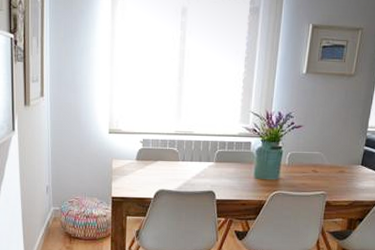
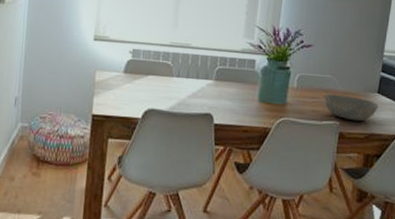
bowl: none [313,168,362,191] -> present [324,93,379,122]

